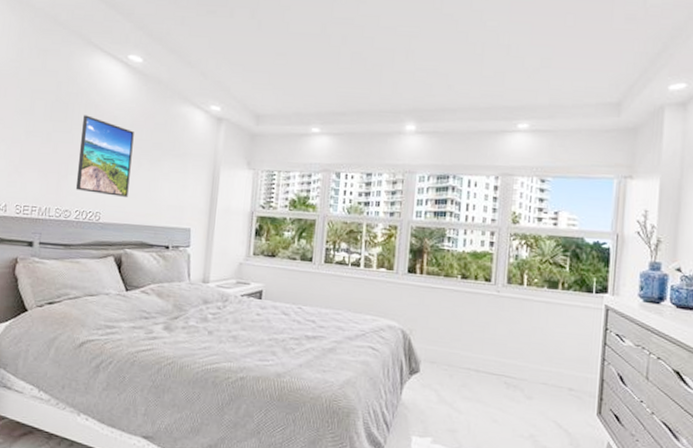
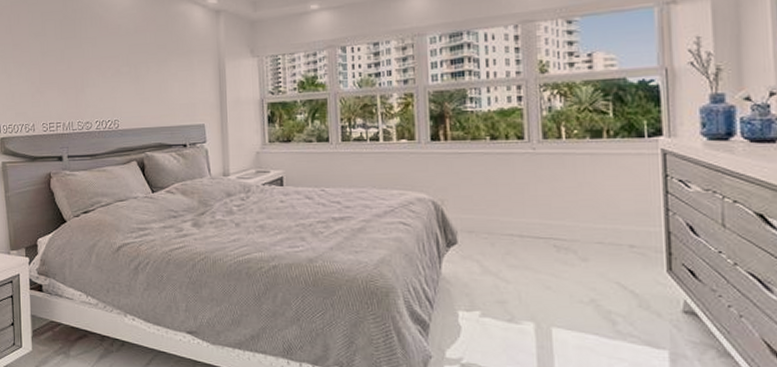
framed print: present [75,115,134,197] -> none [90,28,141,103]

